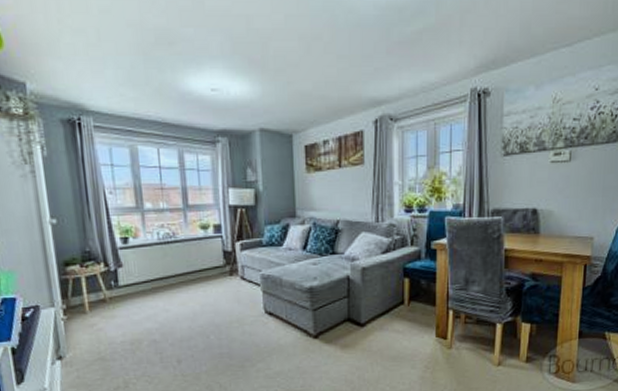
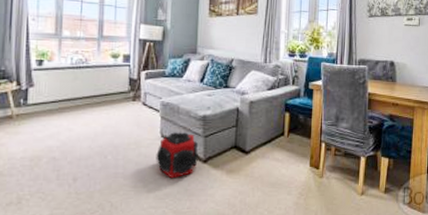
speaker: none [261,306,308,357] -> present [156,132,199,179]

